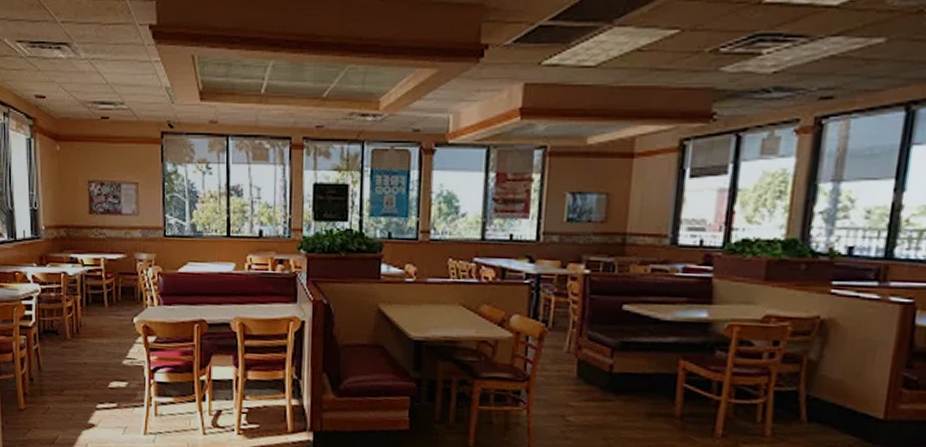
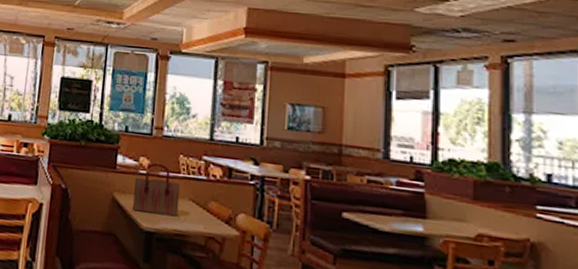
handbag: none [400,269,450,323] -> present [133,163,180,217]

